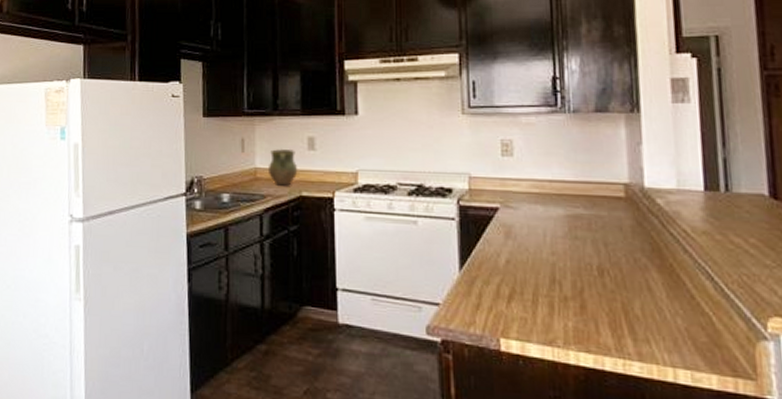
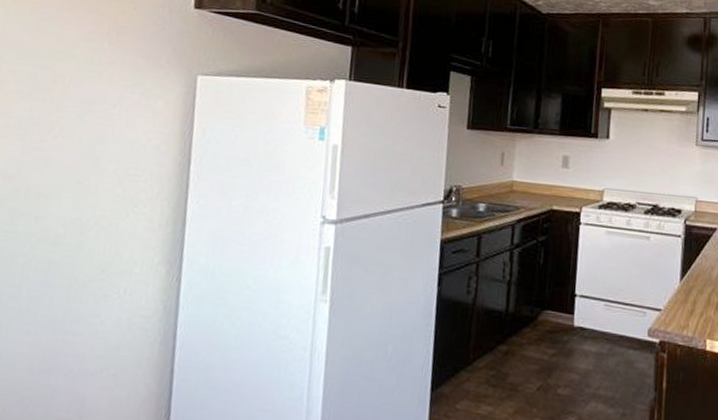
ceramic jug: present [269,149,298,186] -> none [524,165,552,200]

